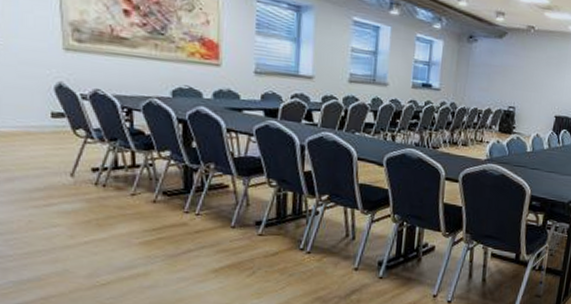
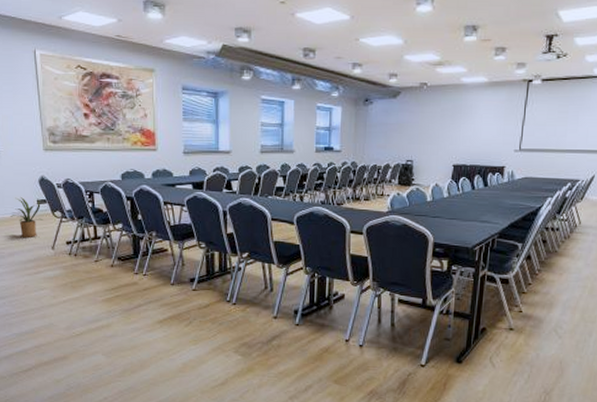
house plant: none [10,106,59,160] -> present [10,197,43,238]

